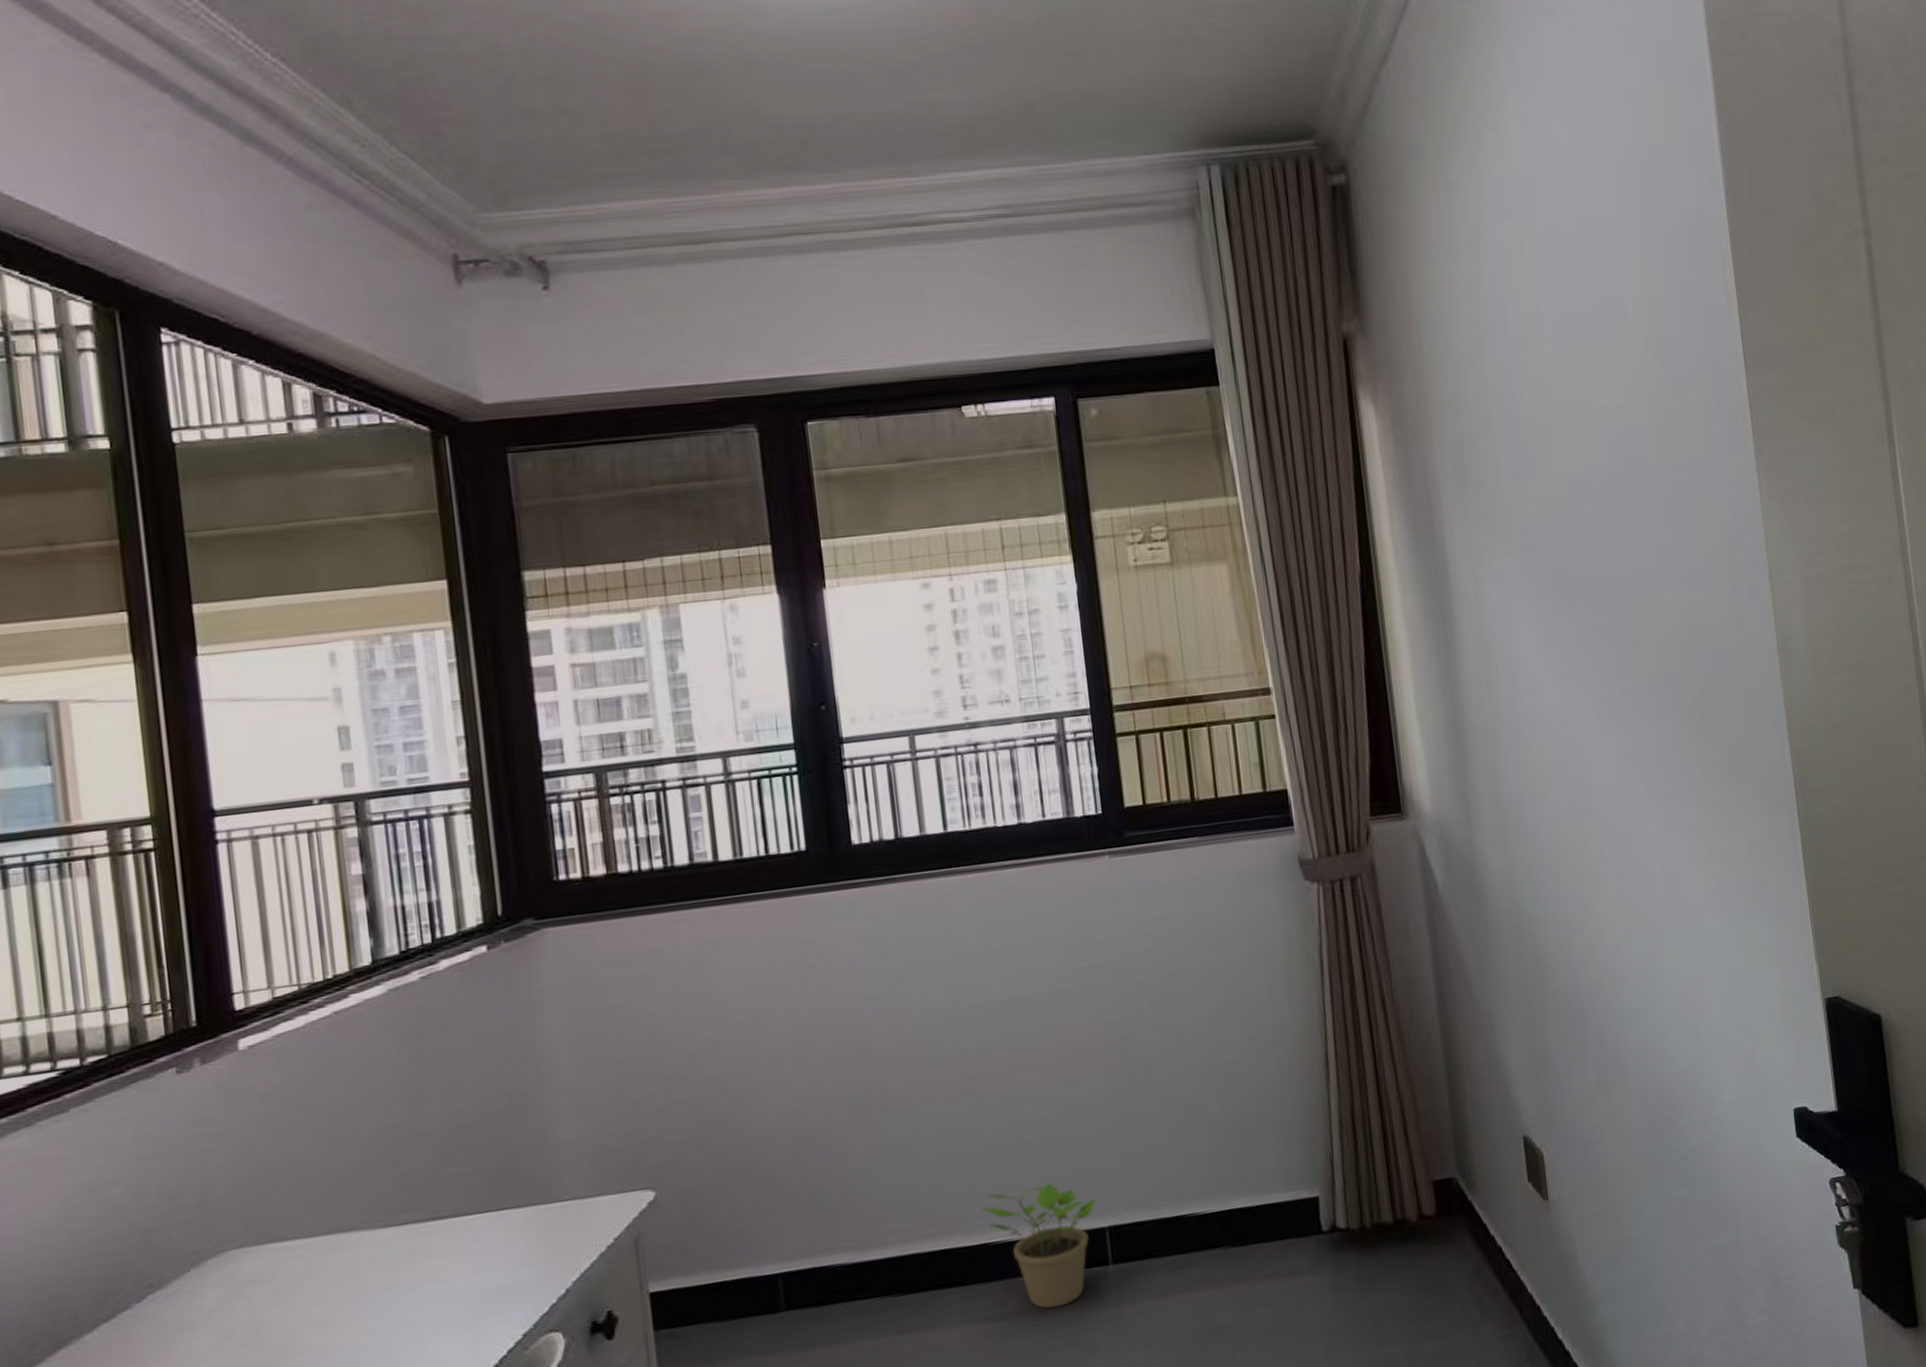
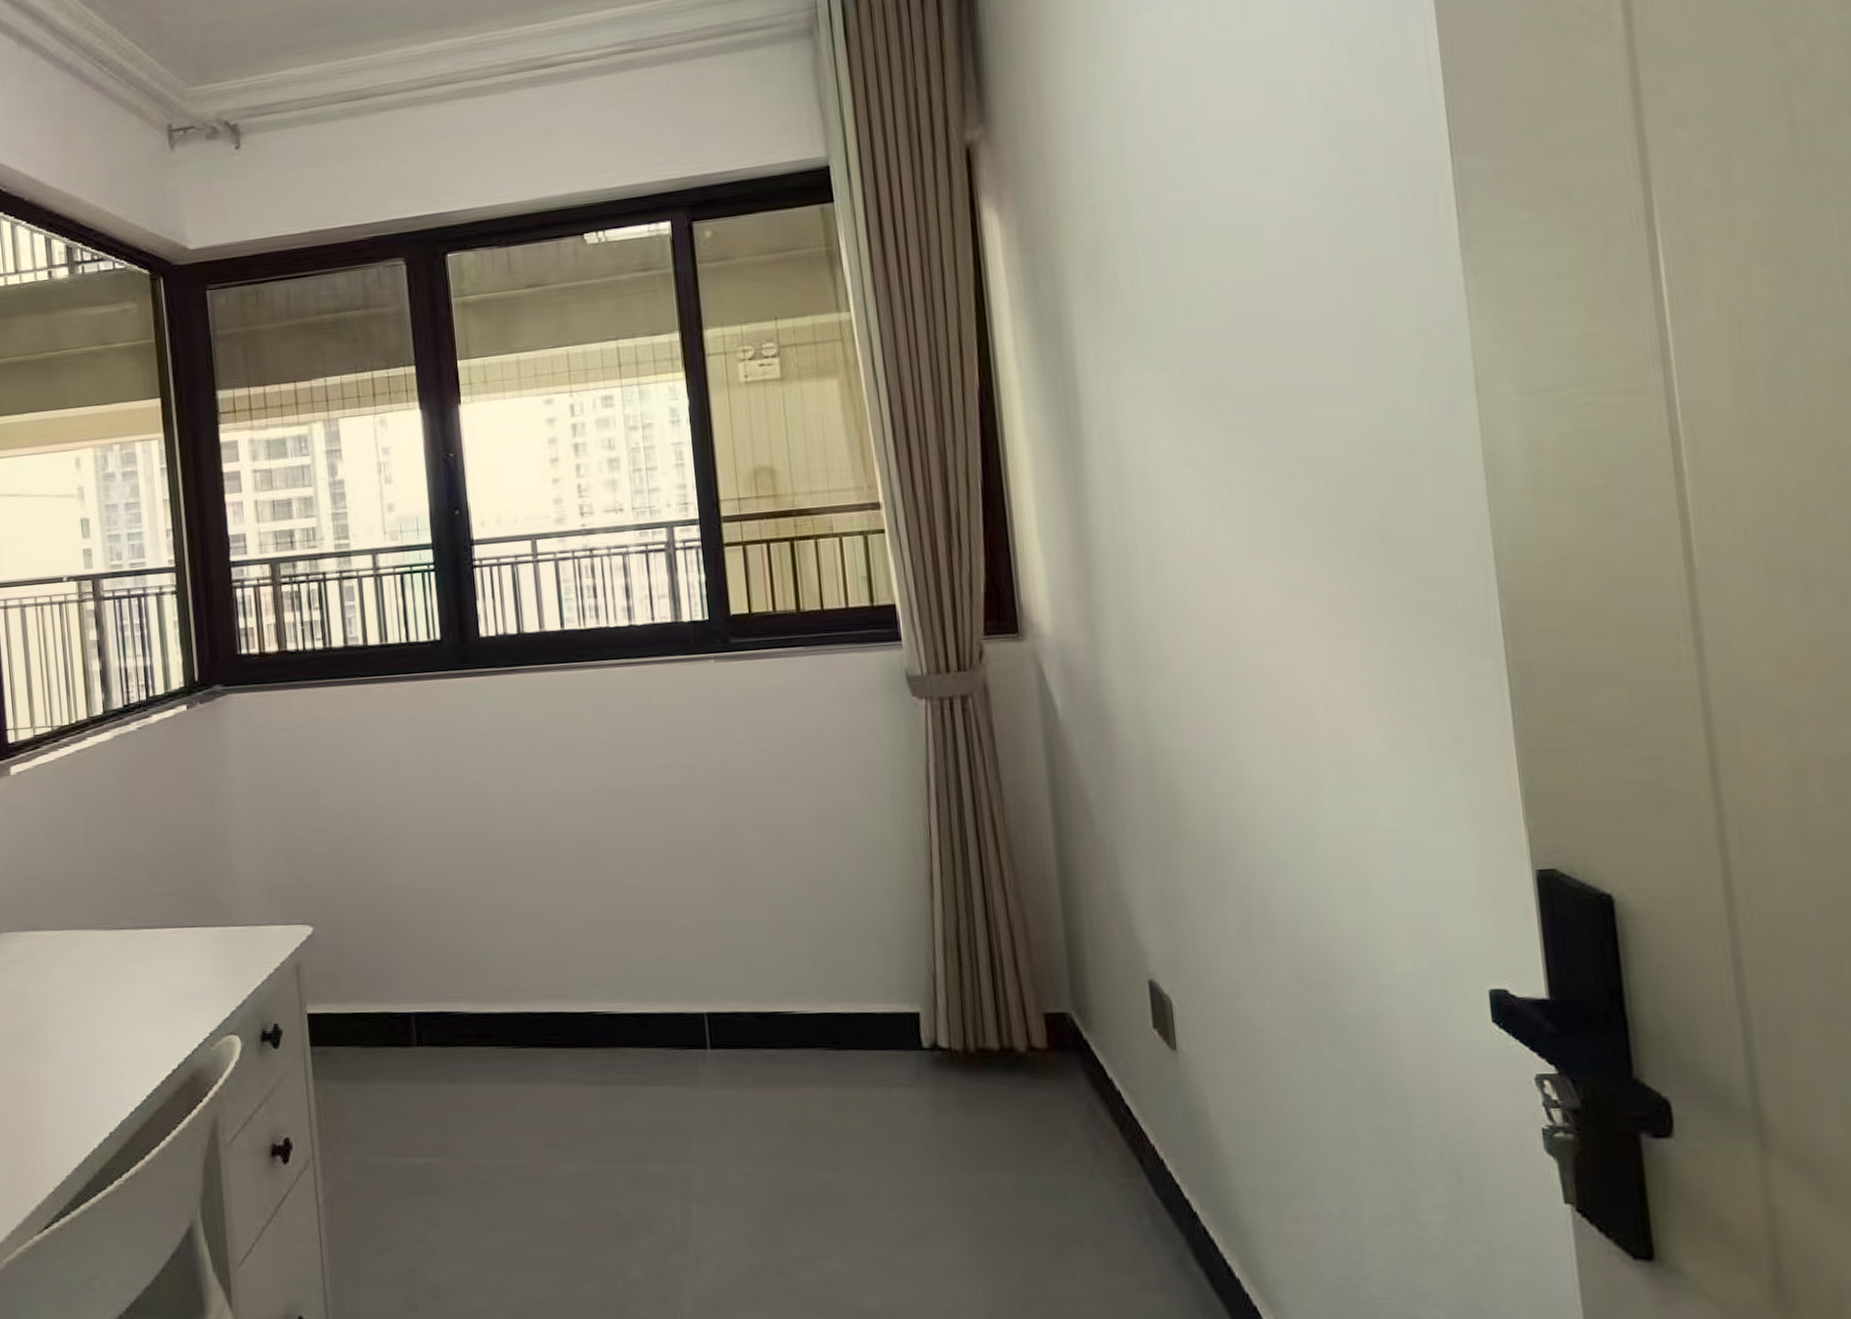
potted plant: present [982,1183,1096,1309] -> none [589,964,696,1081]

